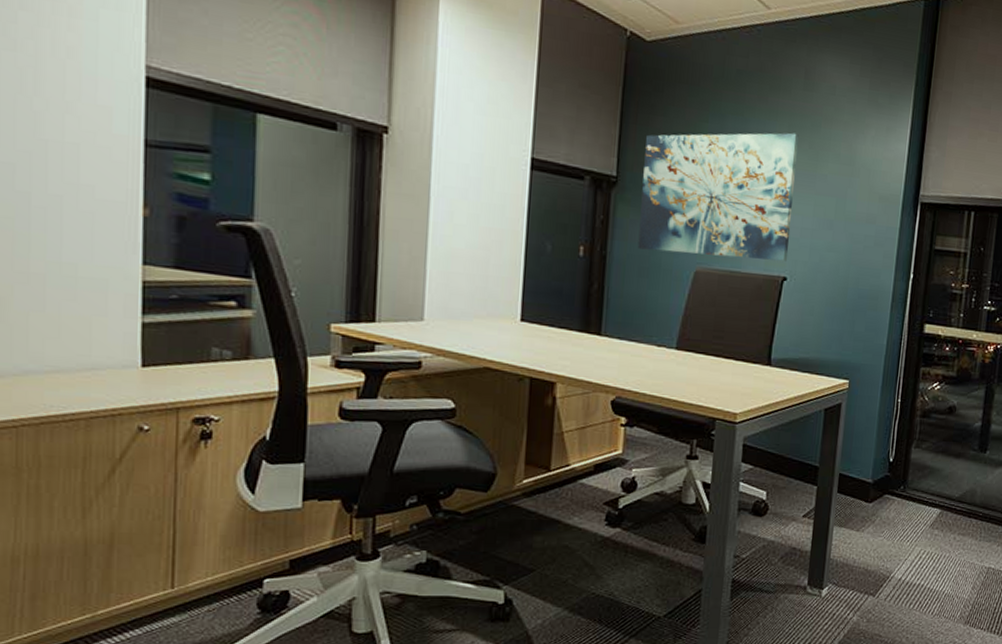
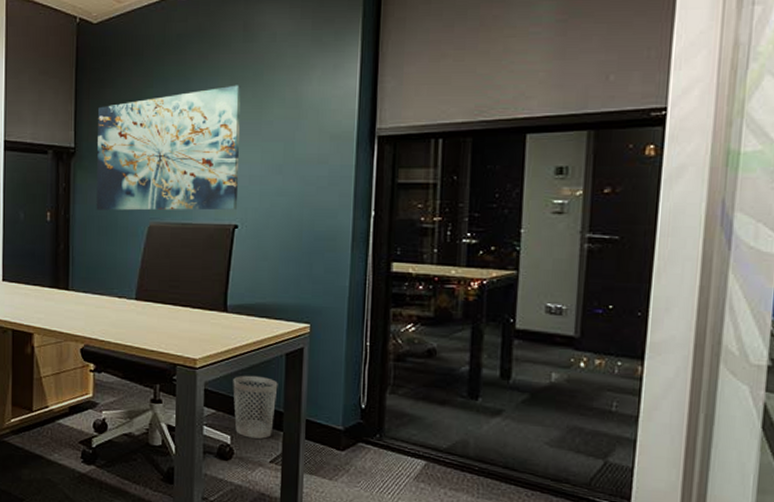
wastebasket: none [771,430,816,494] -> present [233,375,278,439]

